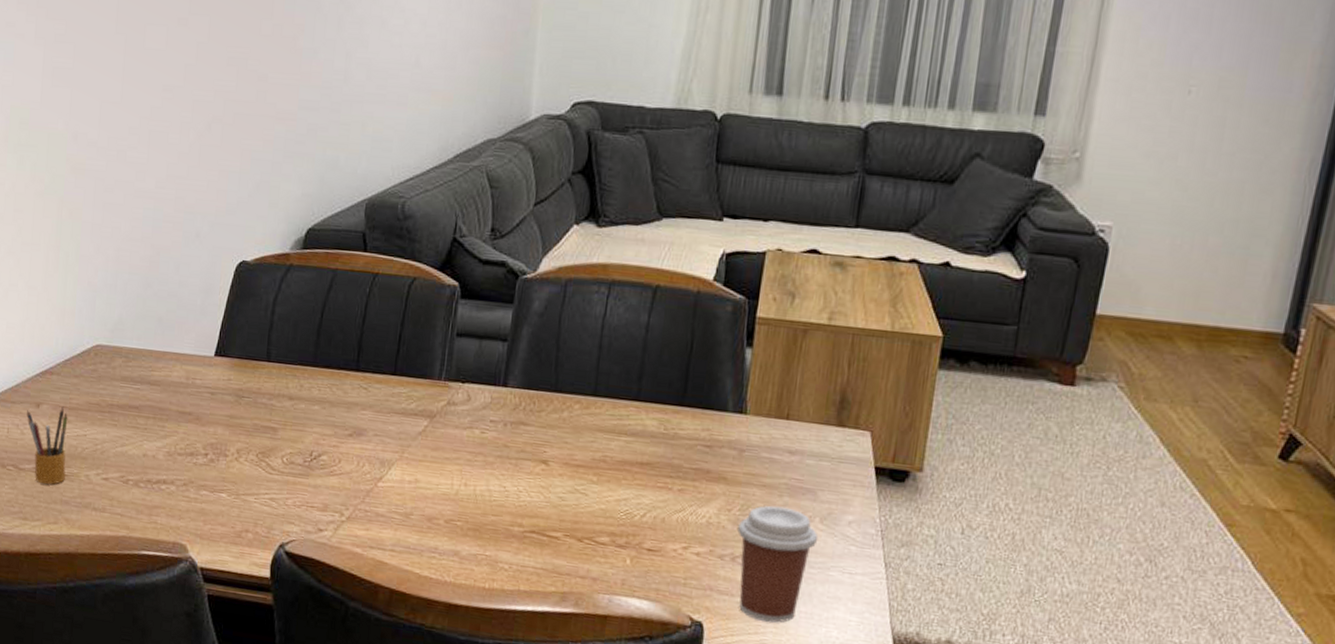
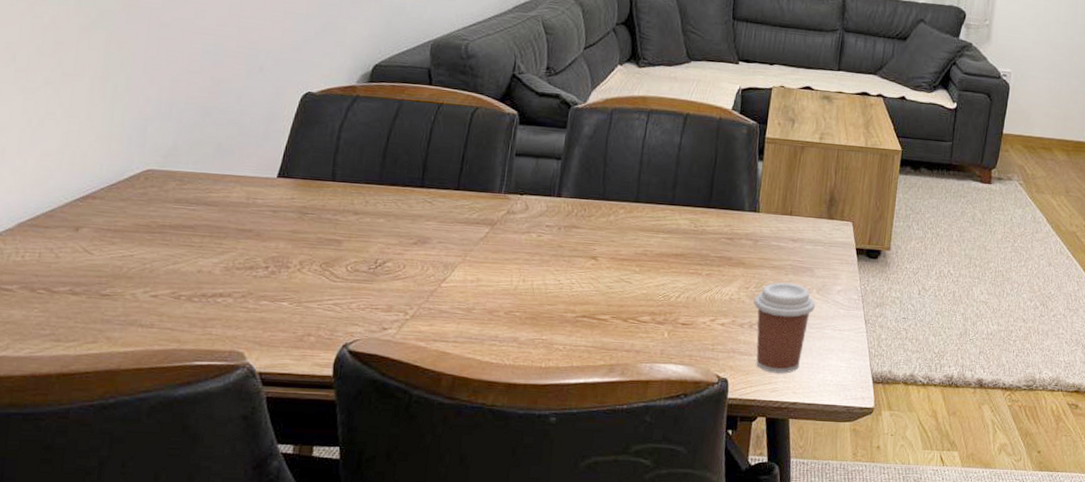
pencil box: present [27,406,68,485] -> none [63,229,112,305]

